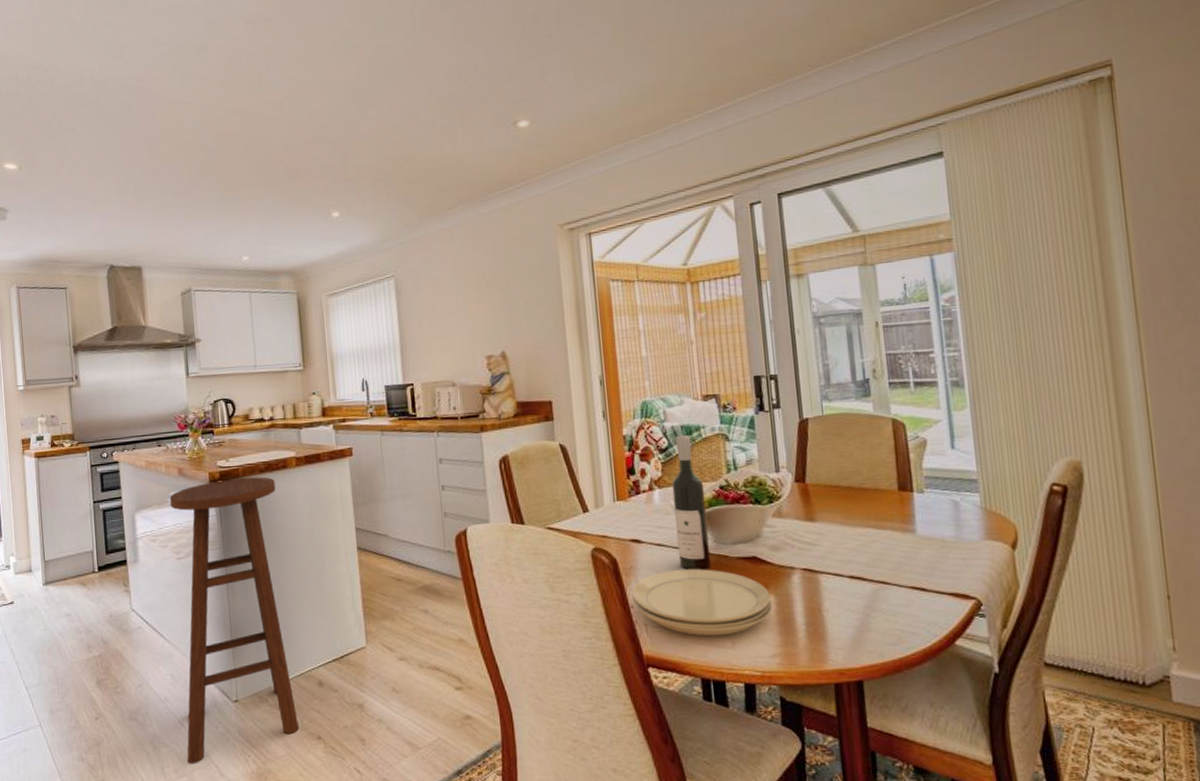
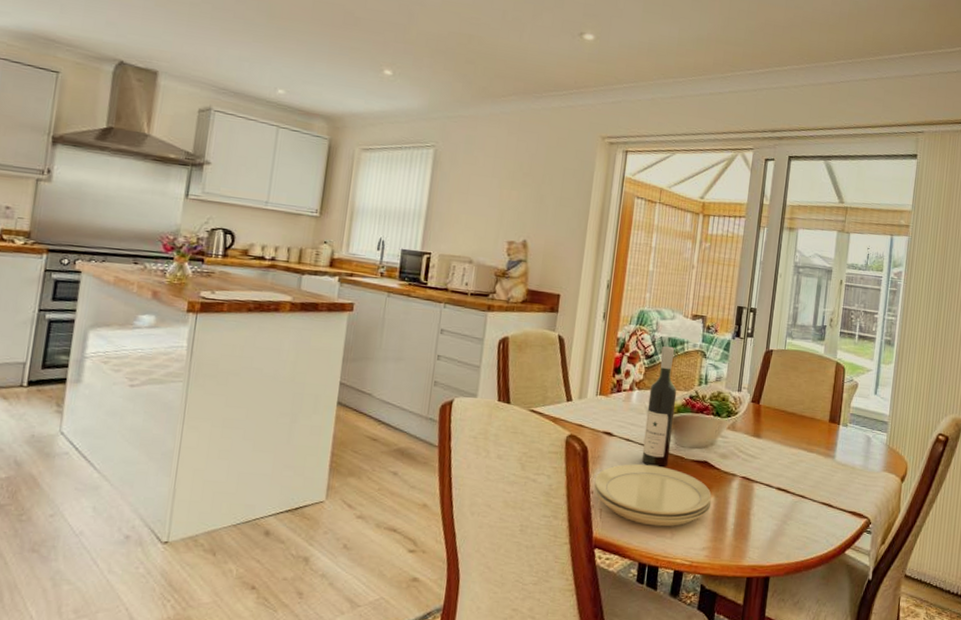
bar stool: present [169,477,299,765] -> none [92,311,263,605]

